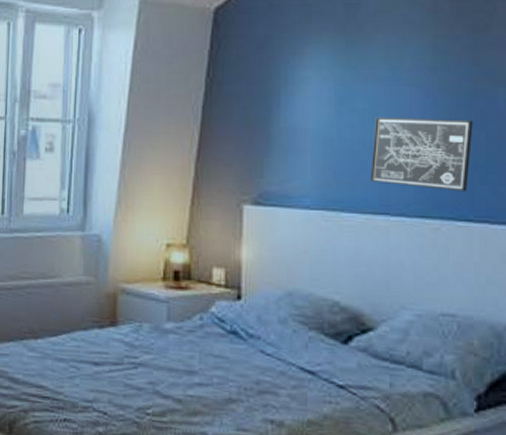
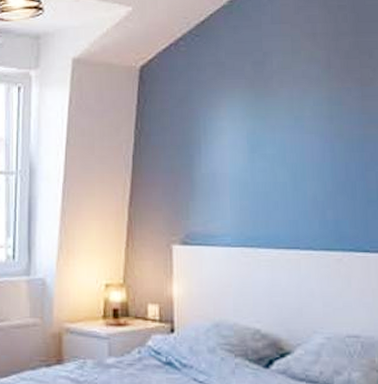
wall art: present [370,117,473,192] -> none [281,161,365,226]

